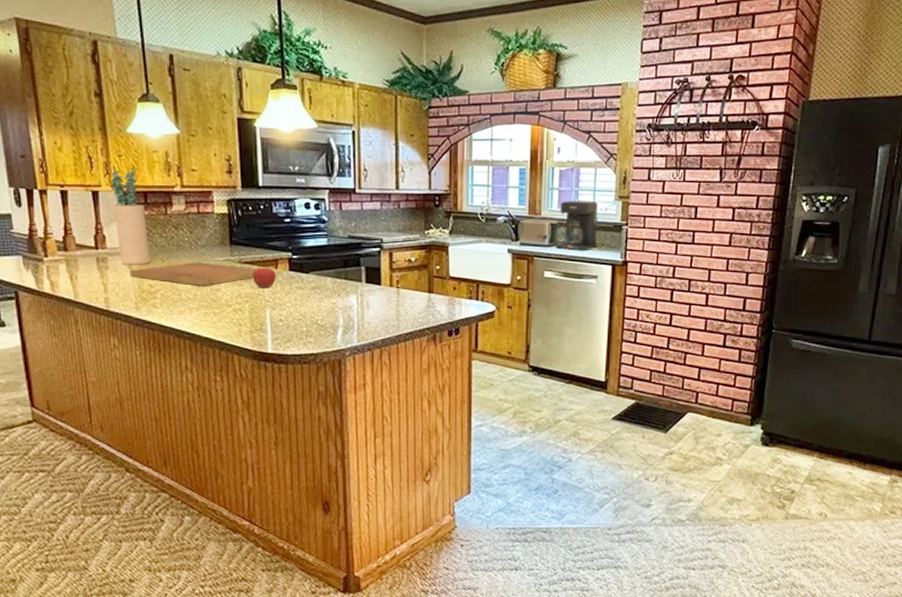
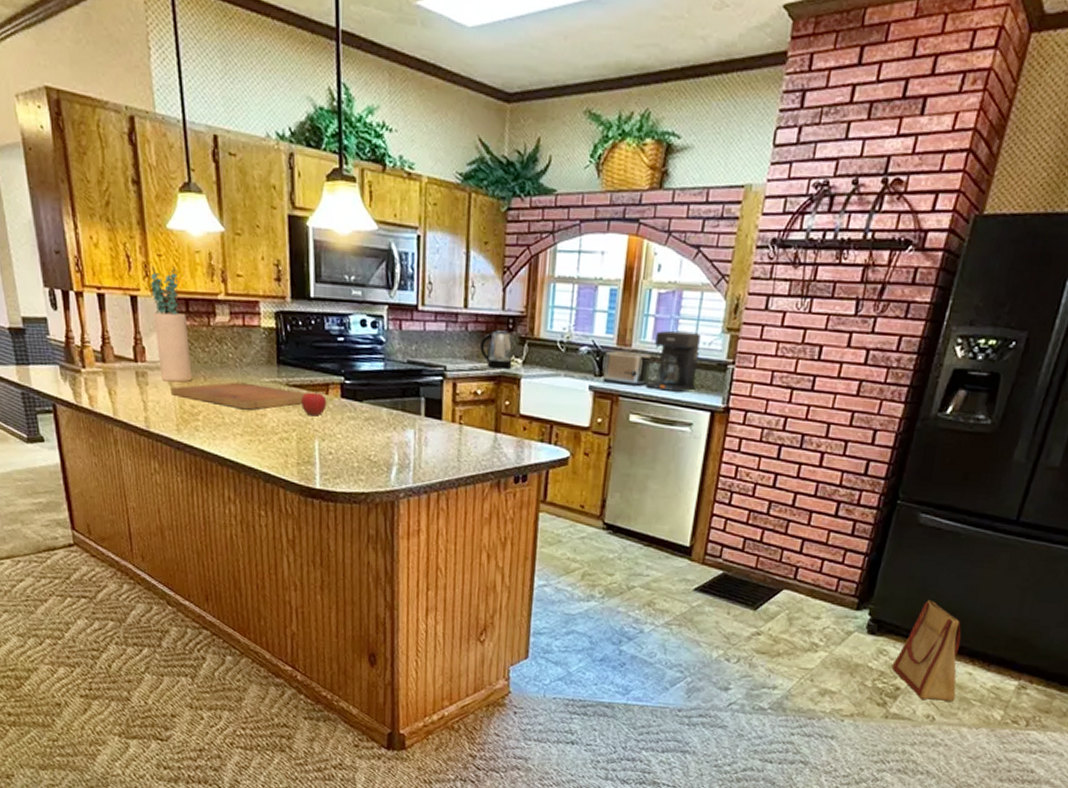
kettle: none [412,207,441,239] -> present [480,330,514,370]
shopping bag: none [785,412,841,499] -> present [891,599,962,702]

